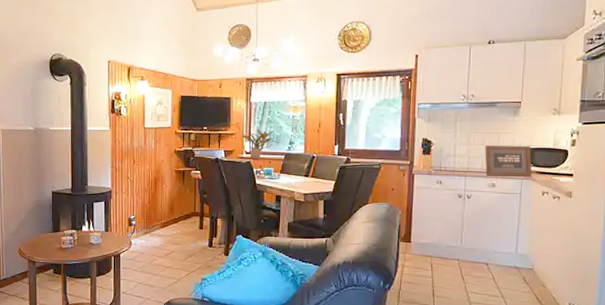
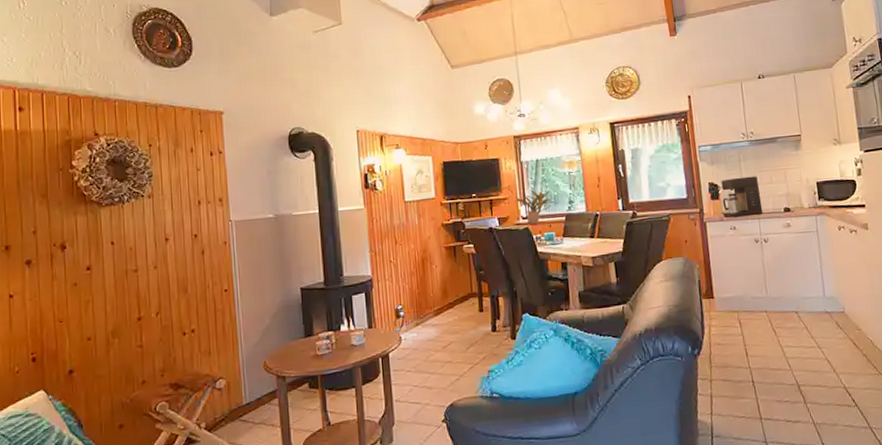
coffee maker: none [431,136,471,173] -> present [721,176,763,219]
picture frame: present [485,145,532,177] -> none [773,179,825,216]

